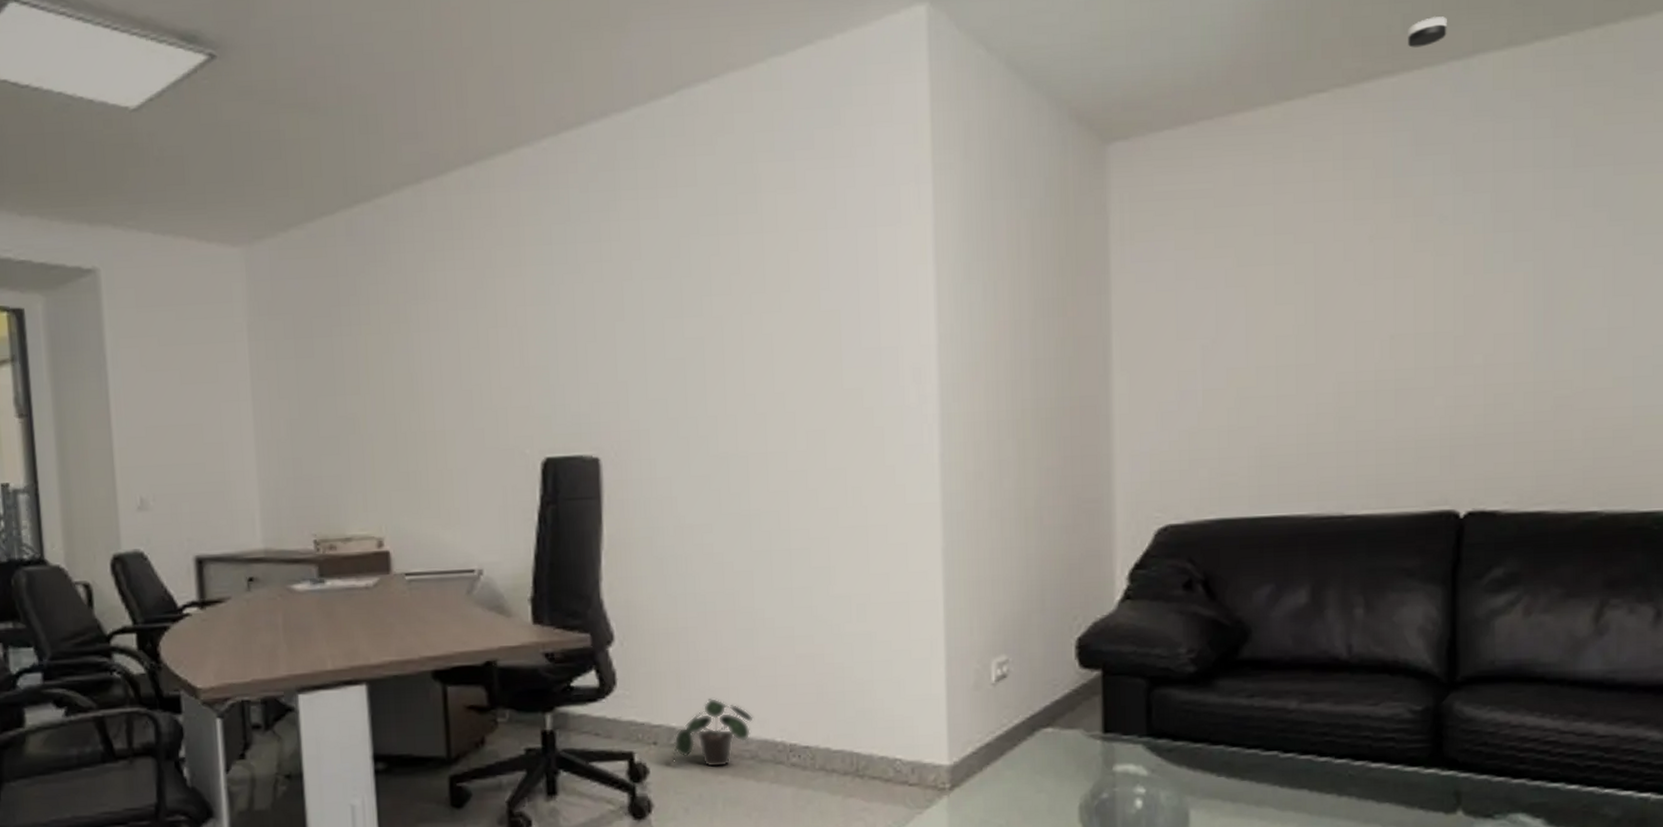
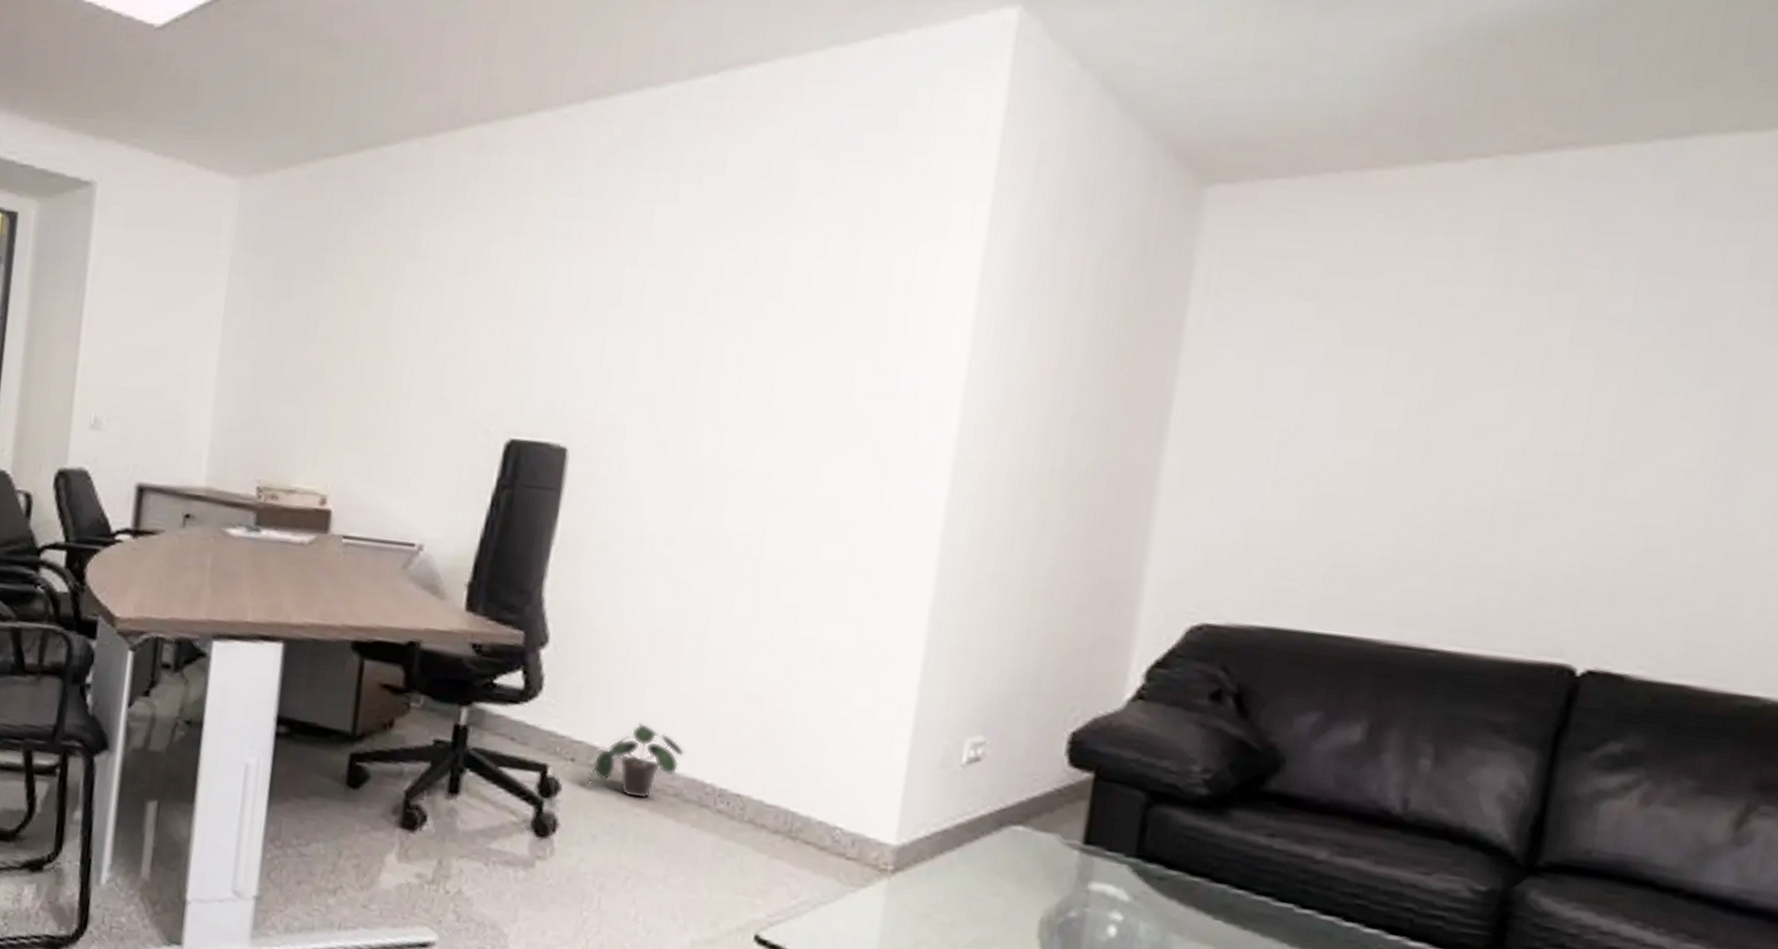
smoke detector: present [1408,16,1447,48] -> none [1606,86,1663,120]

